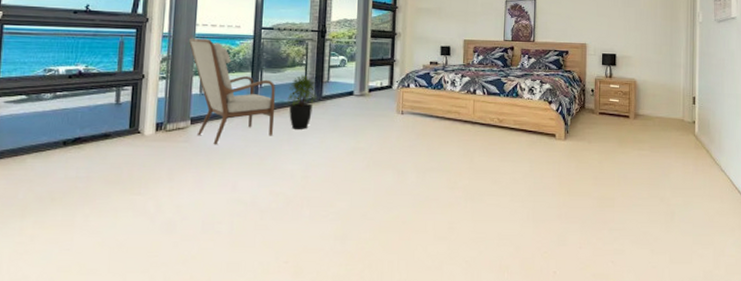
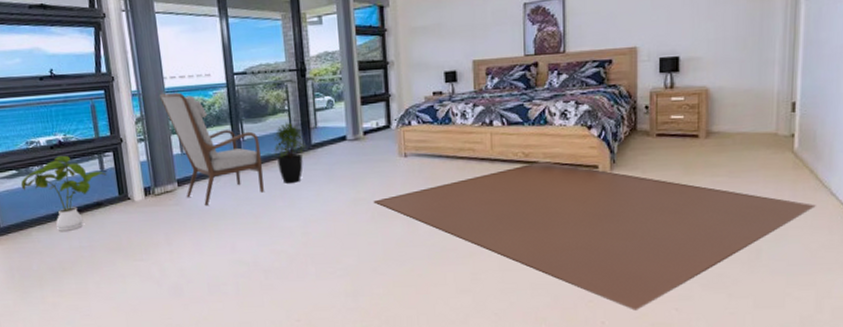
house plant: none [27,85,121,160] -> present [20,155,107,231]
area rug: none [370,128,711,262] -> present [373,162,816,310]

